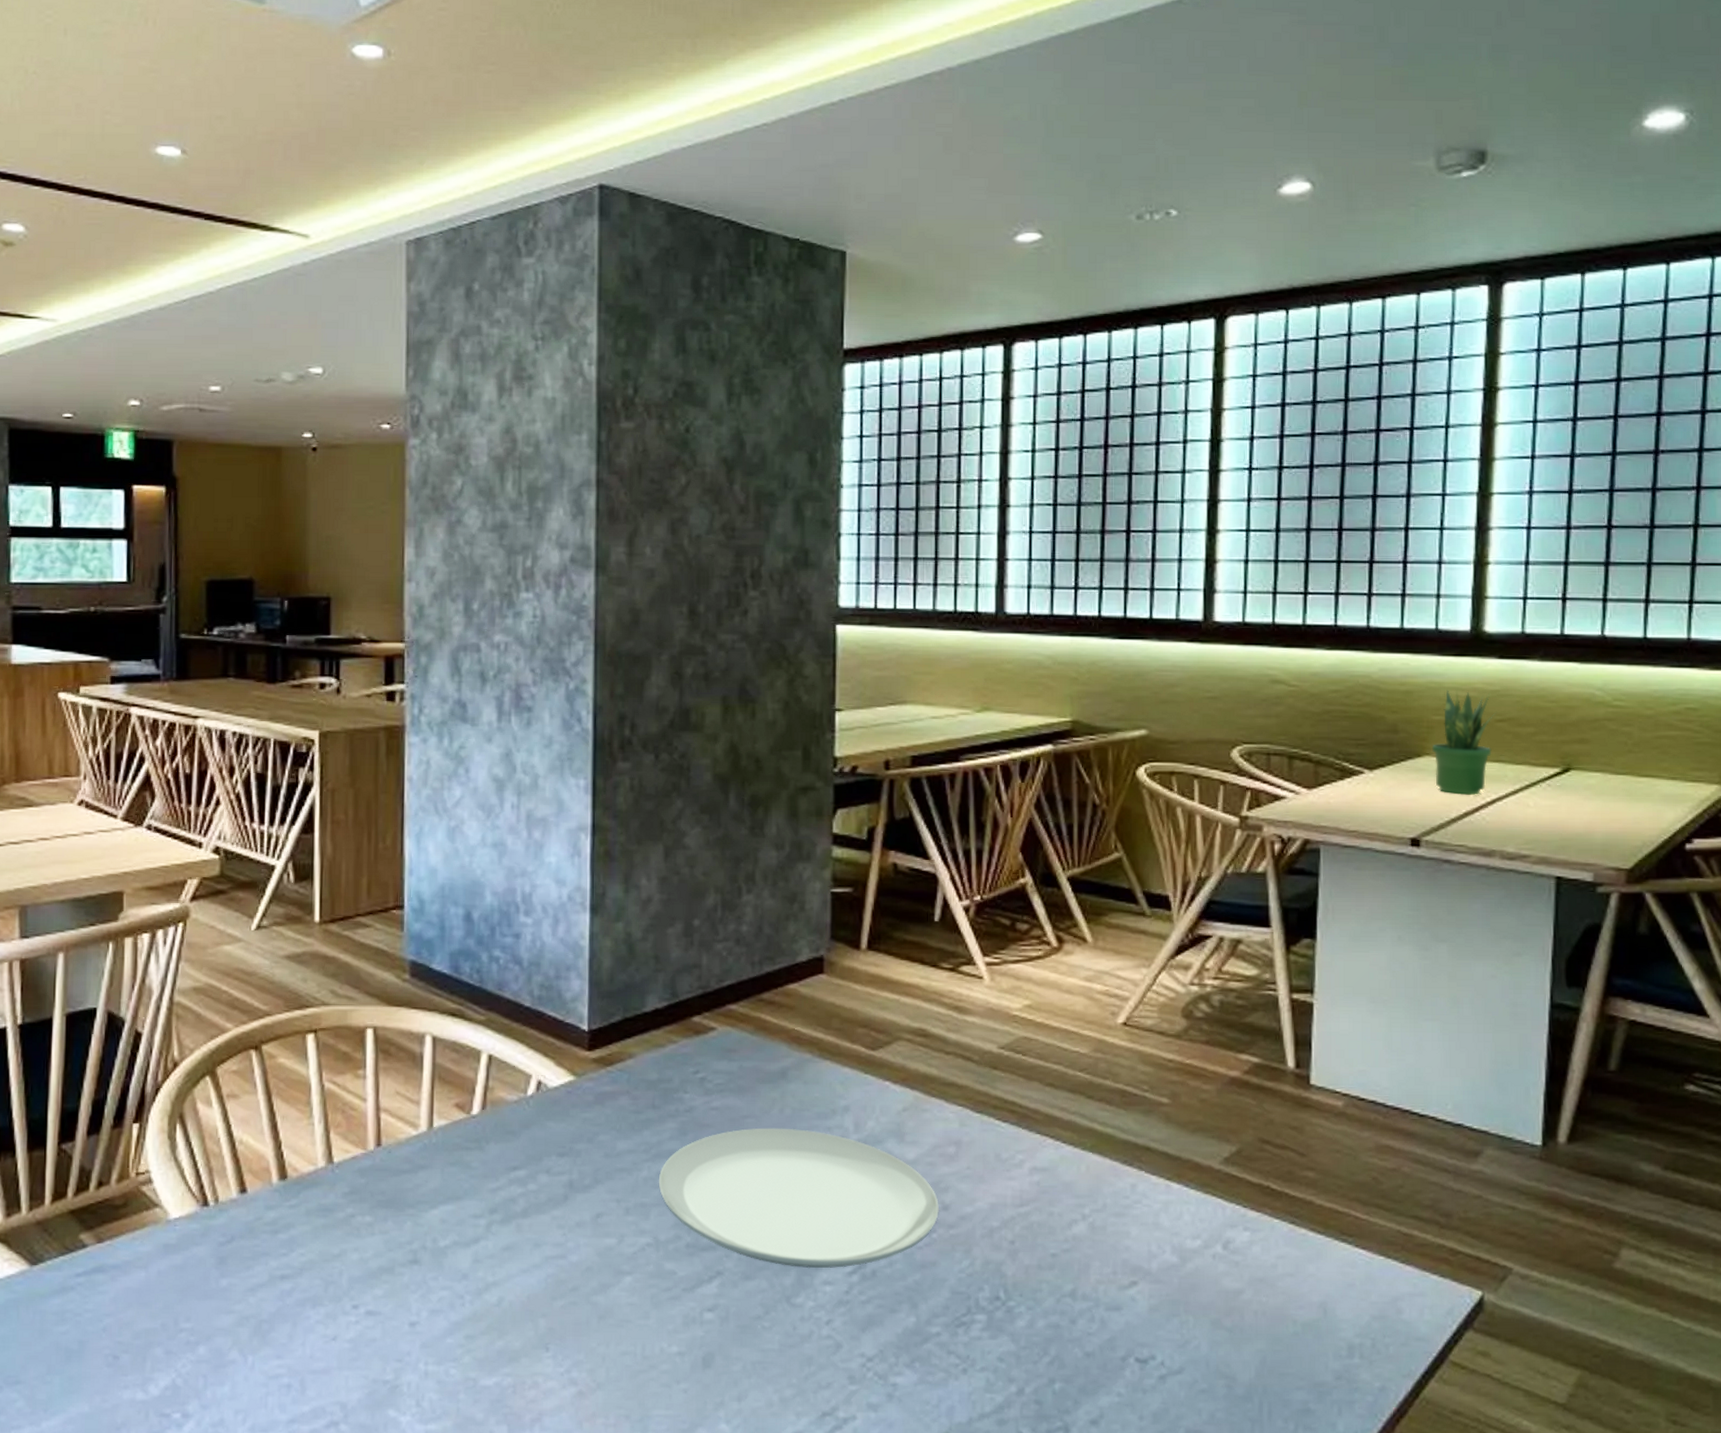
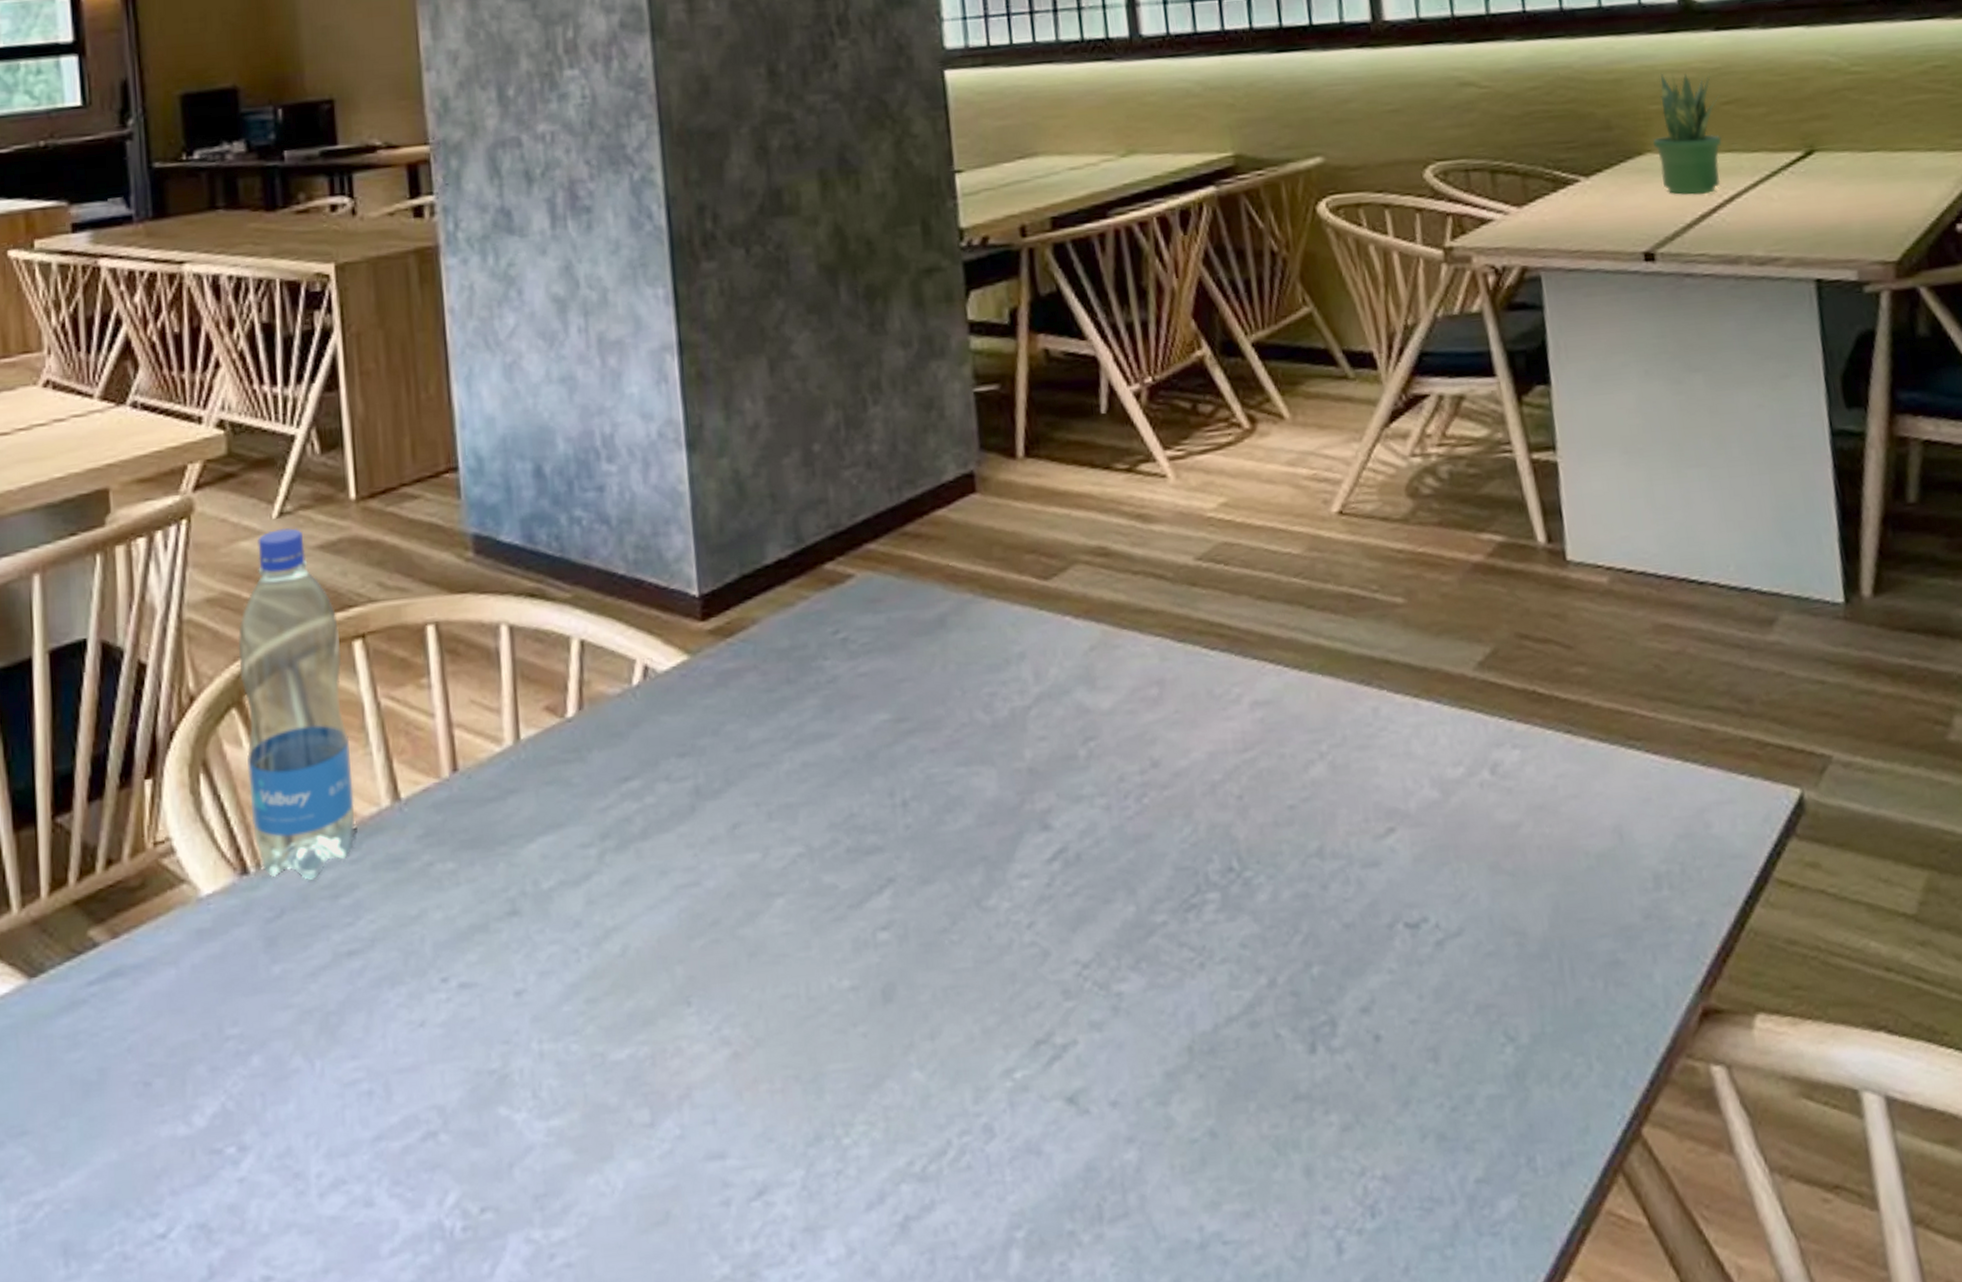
bottle: none [214,938,298,1216] -> present [238,527,355,880]
plate: present [658,1128,940,1269] -> none [803,687,1149,861]

